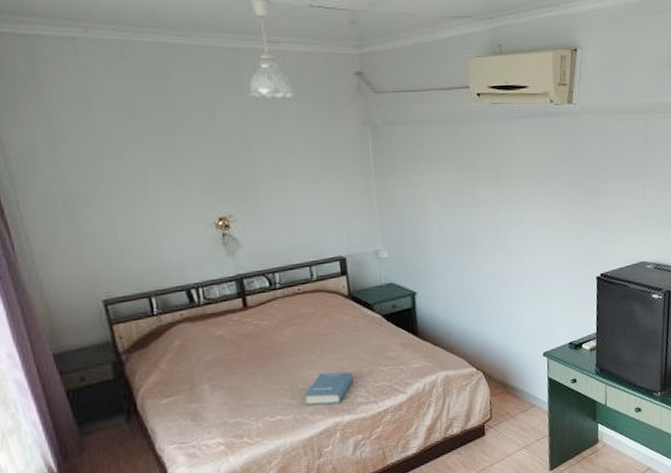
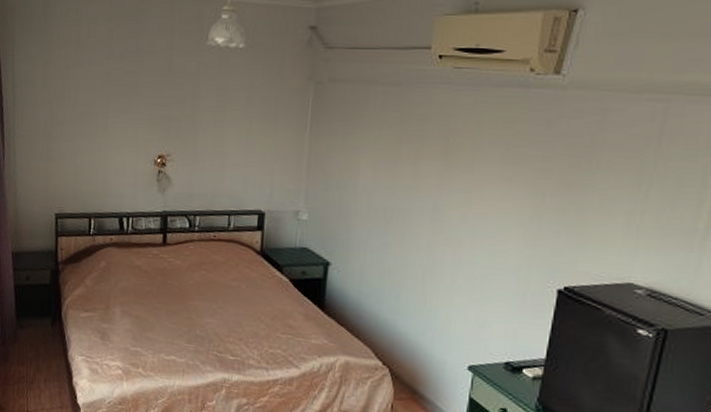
hardback book: present [304,372,353,406] -> none [199,325,249,360]

